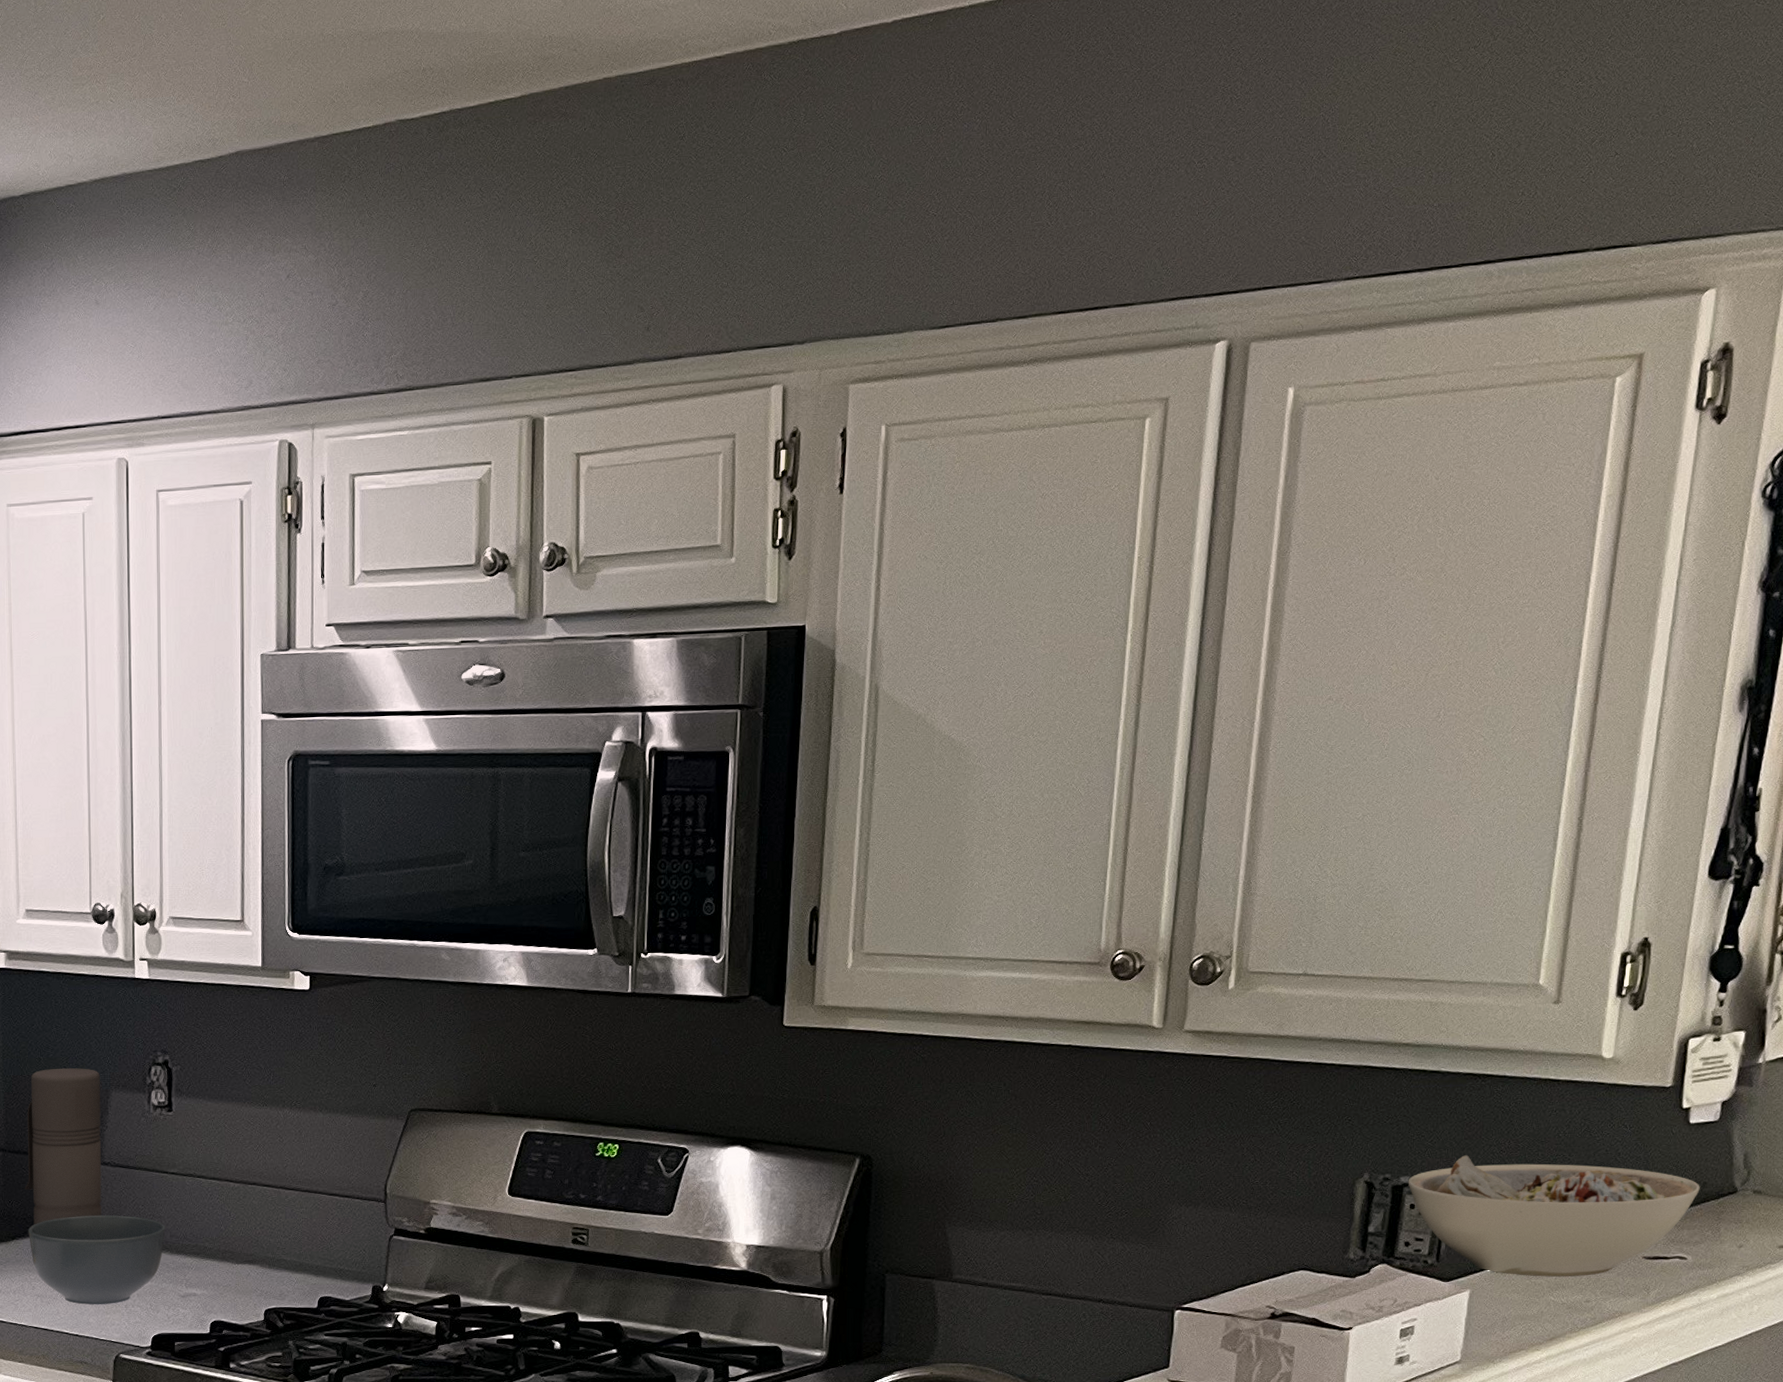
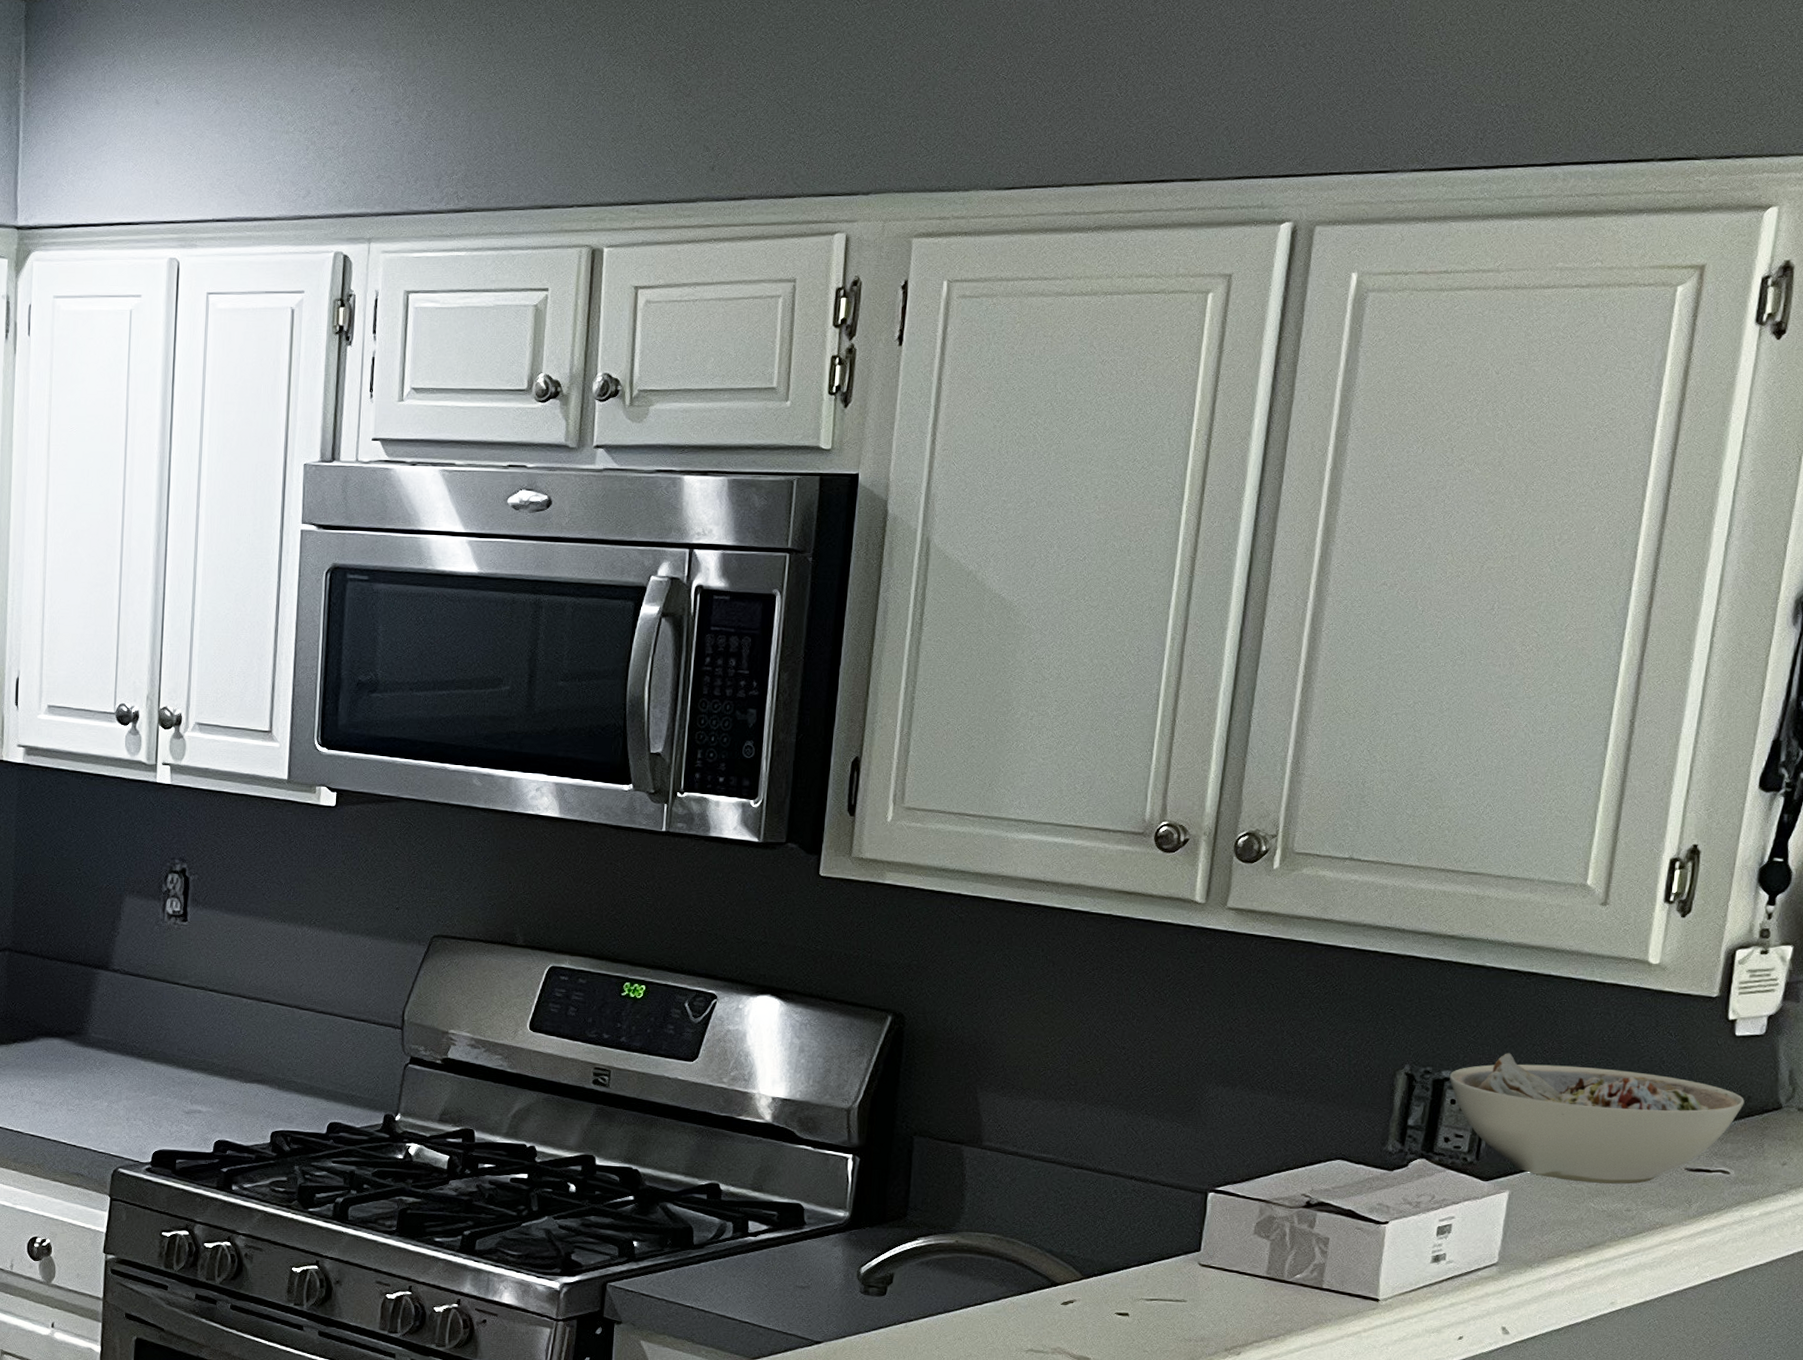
canister: present [24,1068,102,1225] -> none [29,869,115,1029]
bowl: present [28,1215,166,1305] -> none [30,1022,173,1116]

